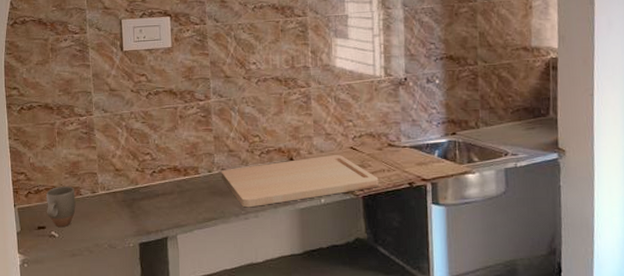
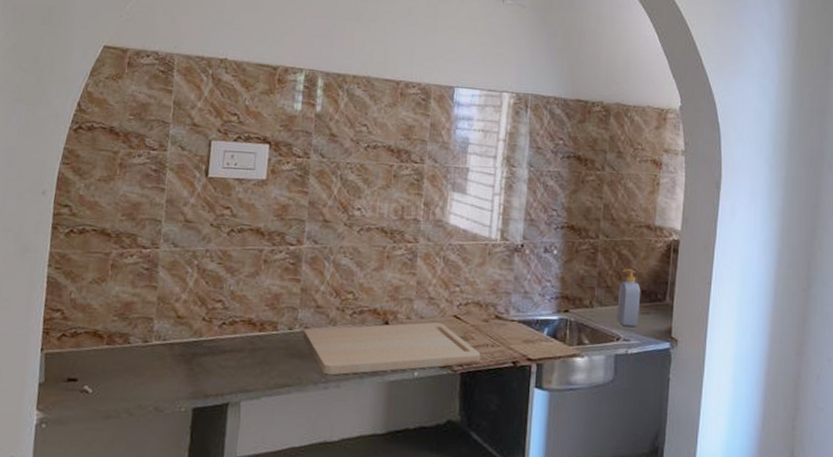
mug: present [45,185,76,227] -> none [82,330,123,381]
soap bottle: none [502,90,525,142] -> present [617,269,641,327]

